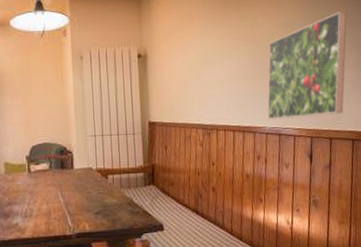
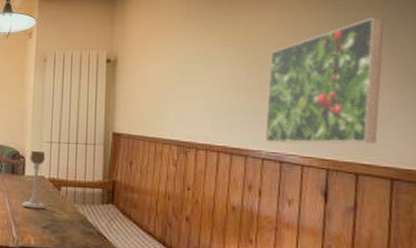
candle holder: none [74,144,95,198] -> present [22,150,46,209]

